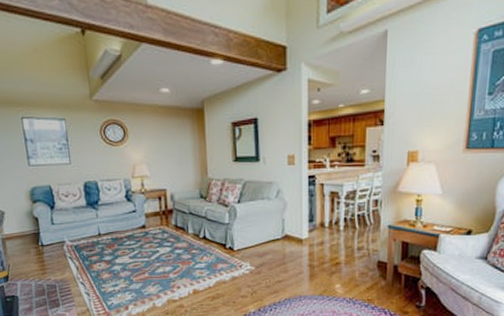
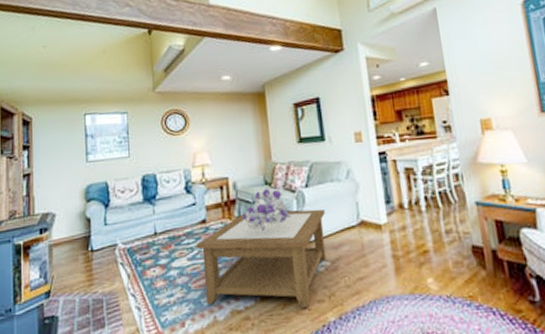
coffee table: none [137,221,254,302] -> present [196,209,327,309]
bouquet: none [179,201,224,238] -> present [242,188,292,231]

